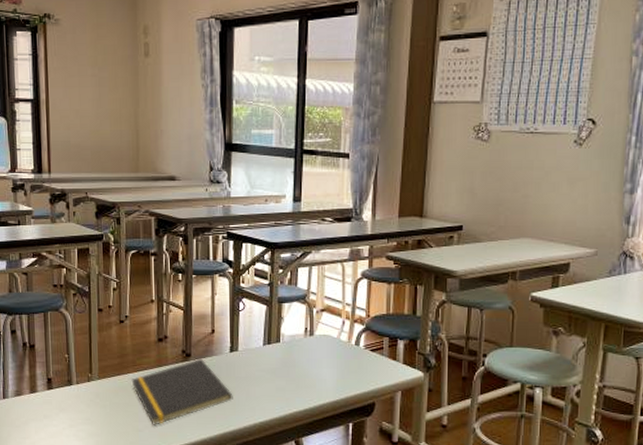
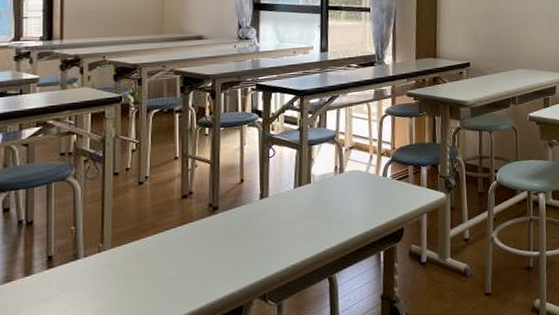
notepad: present [131,358,233,426] -> none [150,209,264,289]

